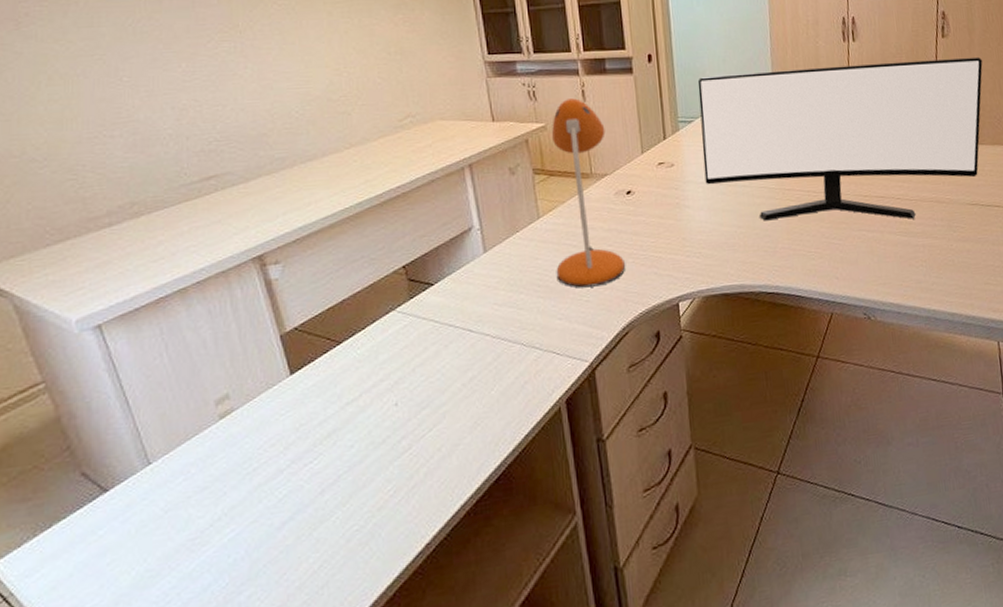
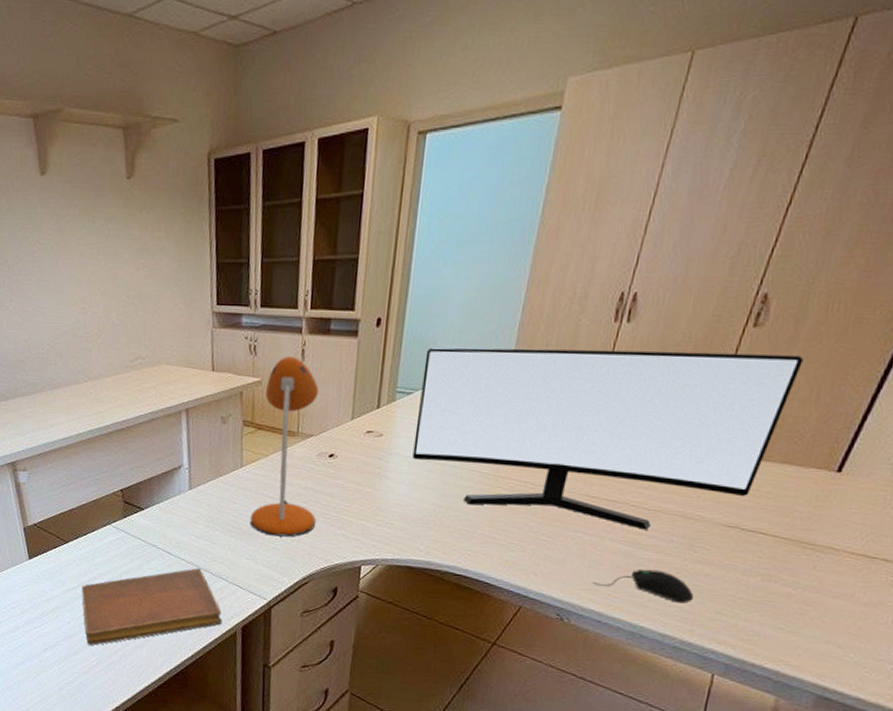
notebook: none [364,341,543,470] -> present [81,568,223,646]
computer mouse: none [885,253,964,281] -> present [592,568,693,604]

